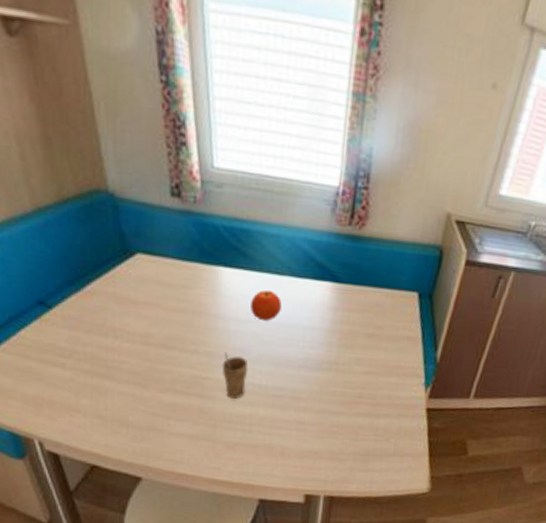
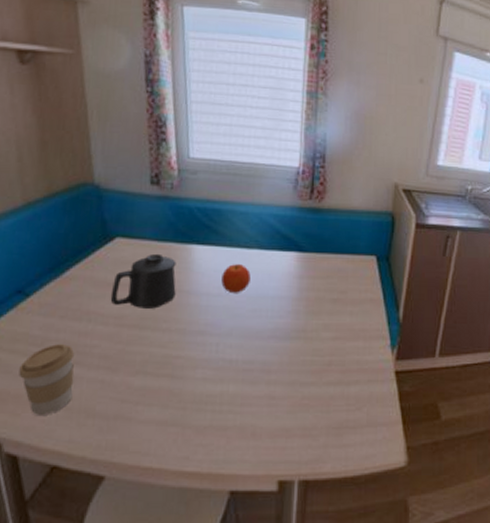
coffee cup: none [50,357,105,422] -> present [19,344,75,415]
mug: none [135,273,203,330] -> present [110,253,177,309]
cup: present [222,351,248,399] -> none [193,327,219,377]

